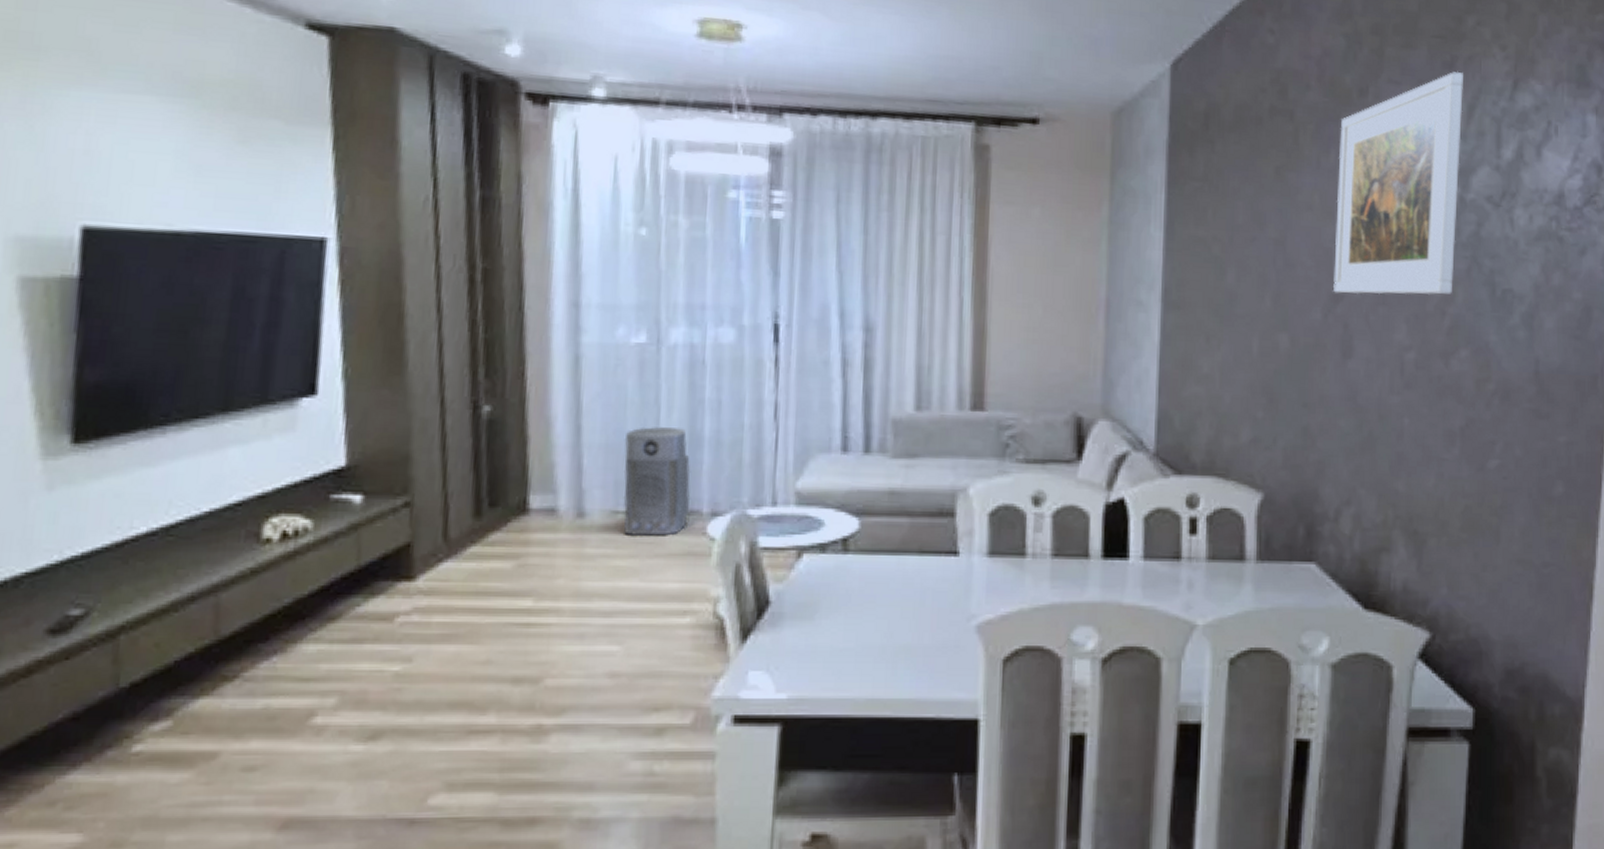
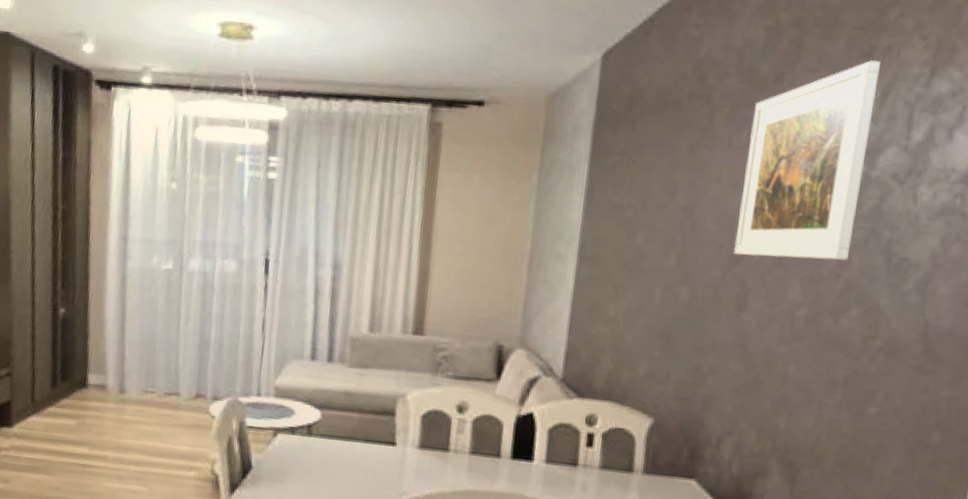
air purifier: present [623,427,691,536] -> none [151,331,200,411]

